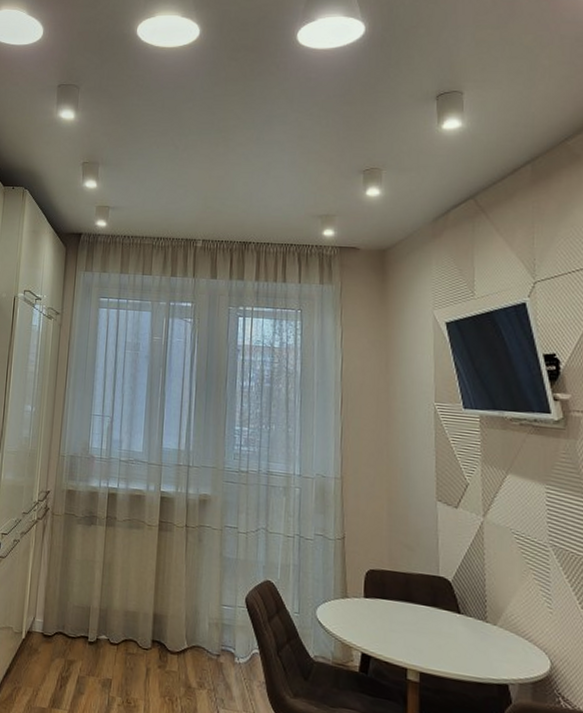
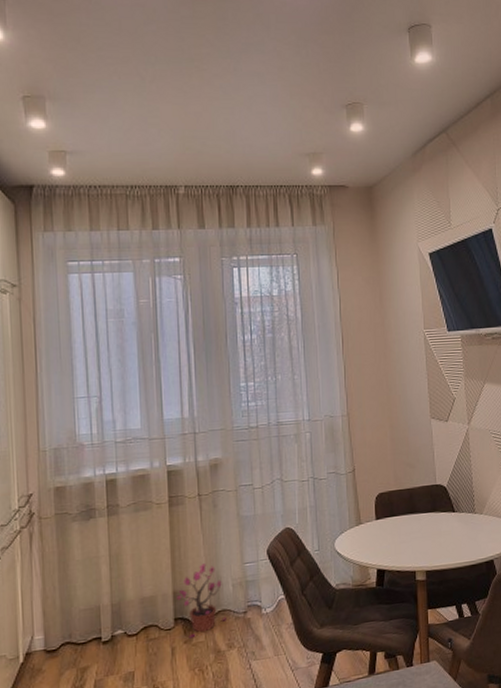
potted plant: none [156,594,201,665] -> present [177,563,228,639]

